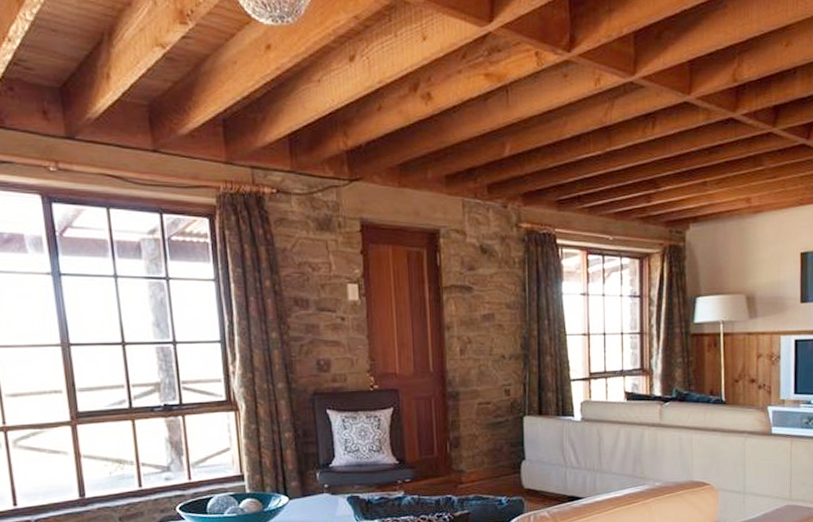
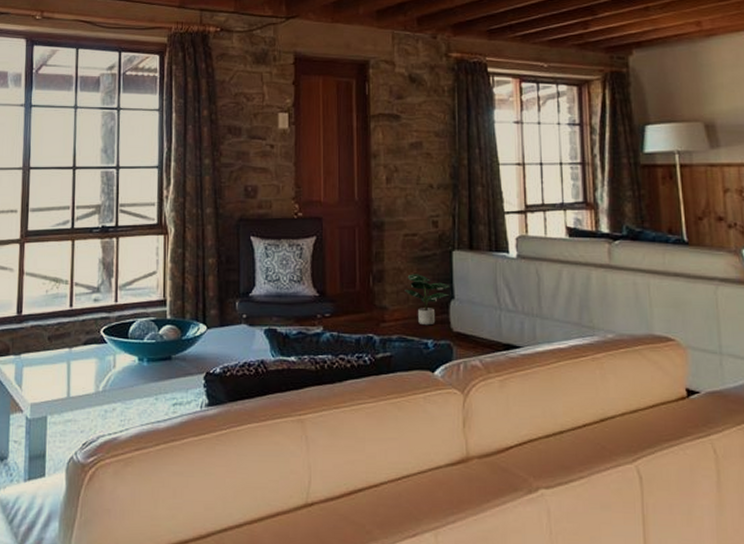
potted plant: none [480,439,521,485] -> present [405,274,450,326]

